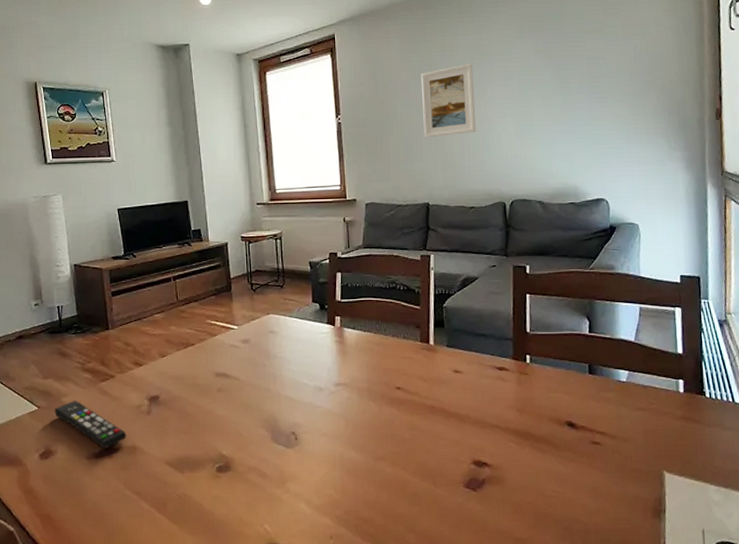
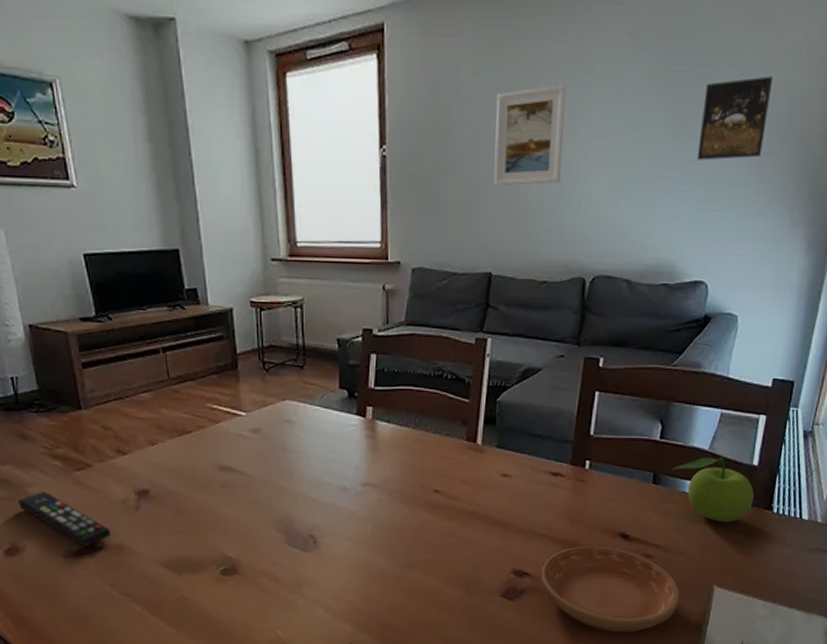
saucer: none [499,435,633,522] -> present [541,546,680,633]
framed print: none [580,44,634,107] -> present [696,76,774,161]
fruit: none [604,347,685,409] -> present [671,457,754,523]

